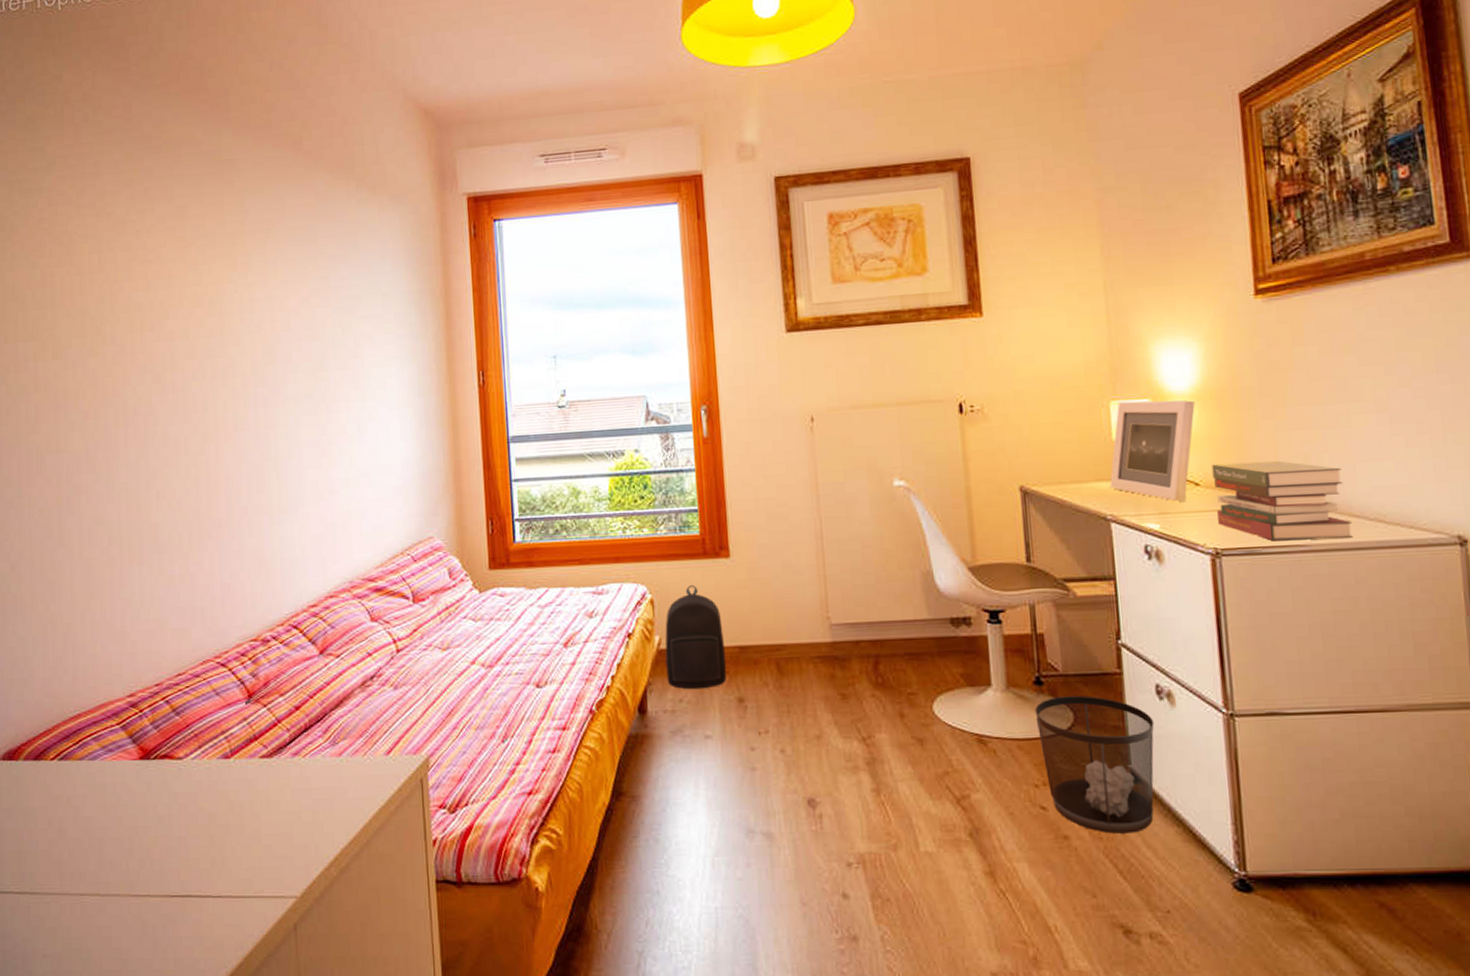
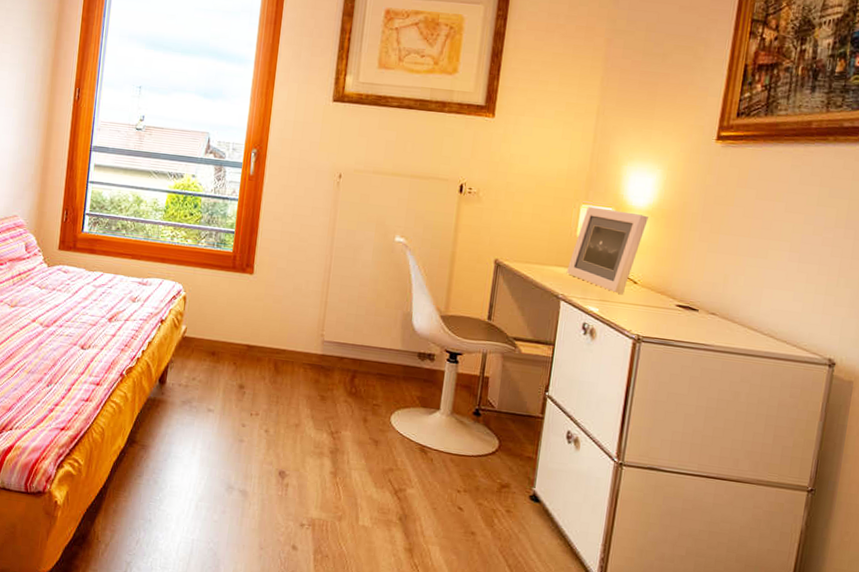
backpack: present [665,585,727,690] -> none [186,290,238,373]
waste bin: present [1035,695,1155,834] -> none [468,427,560,539]
books: present [1211,460,1353,541] -> none [645,269,751,347]

